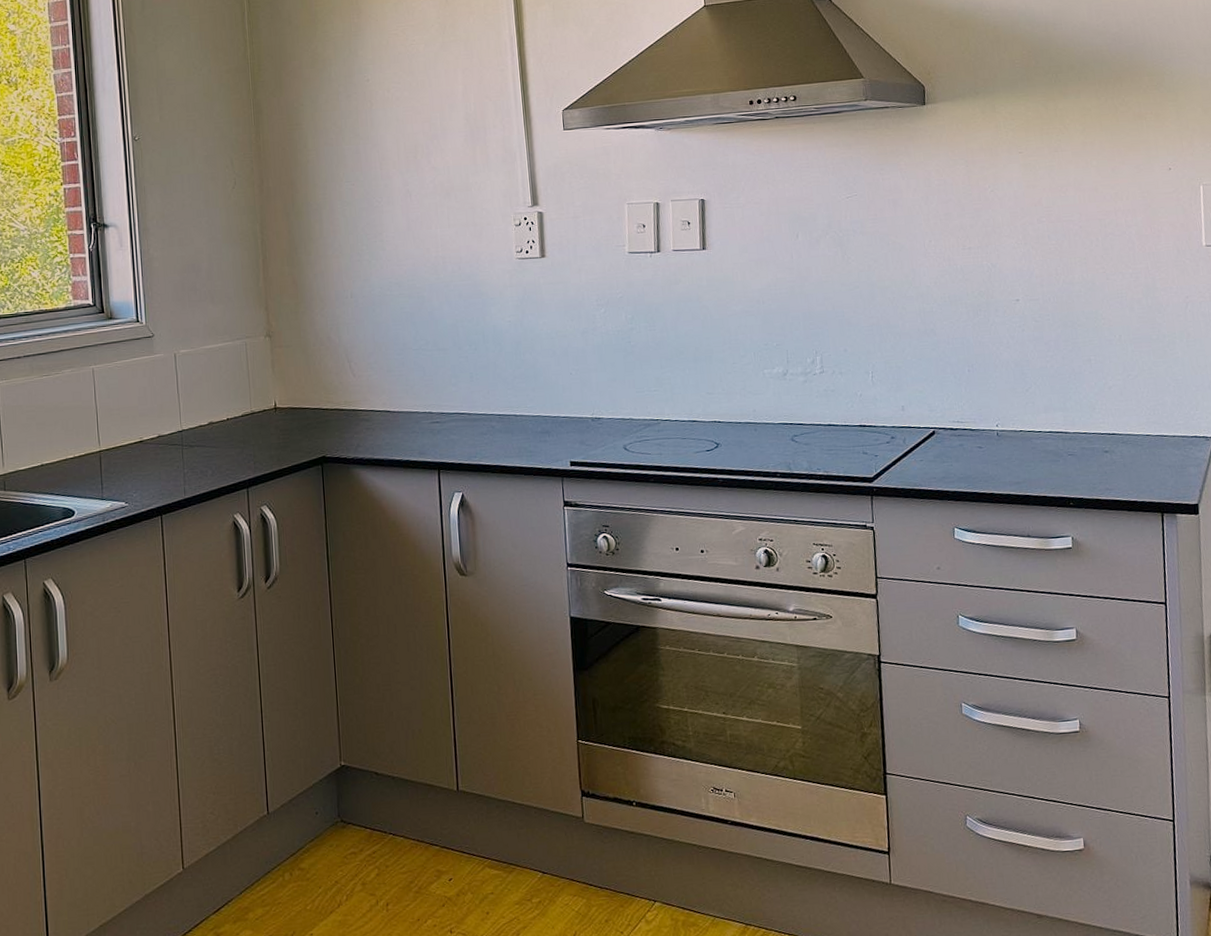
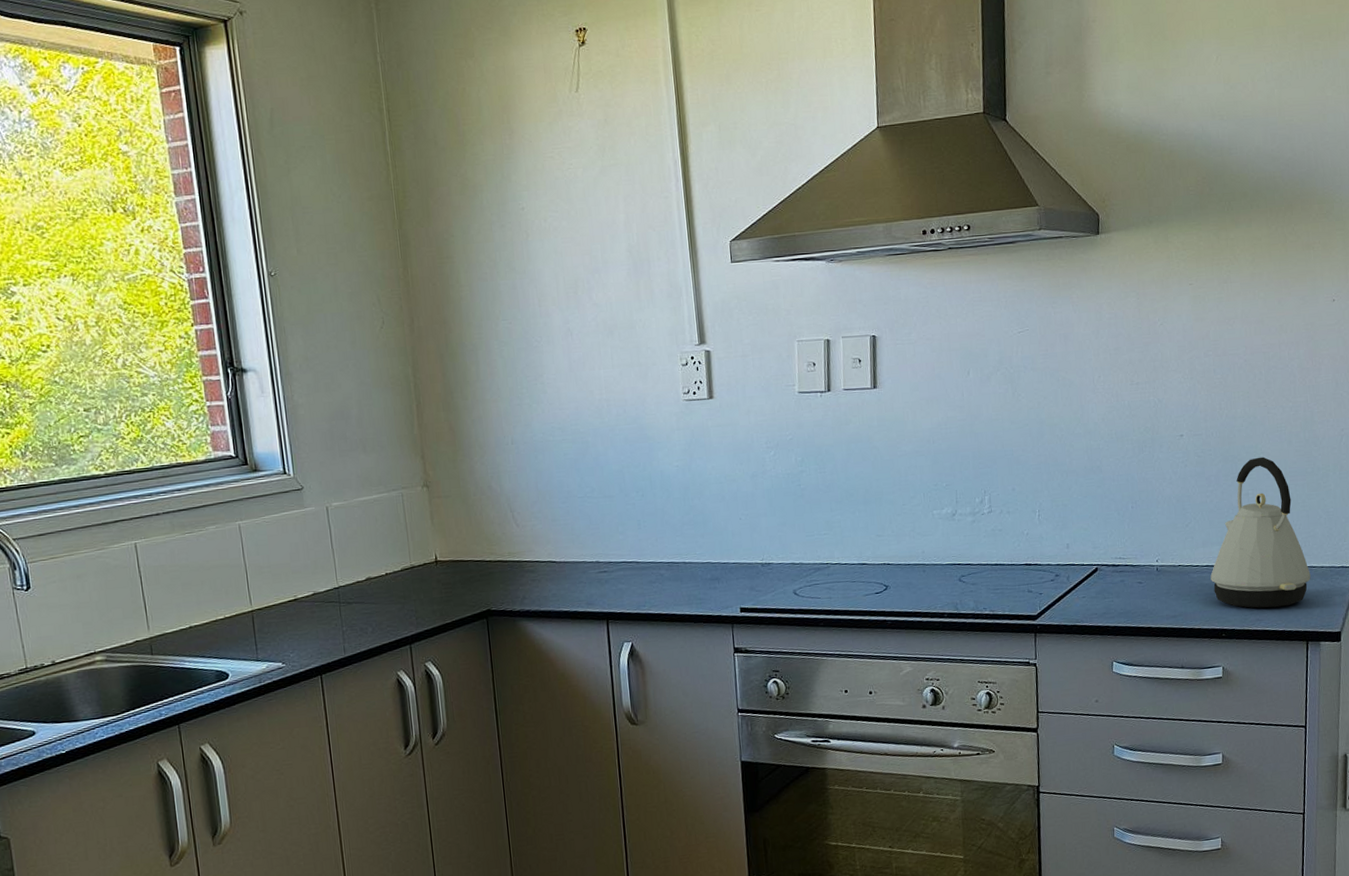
kettle: none [1054,322,1163,477] -> present [1210,456,1311,609]

